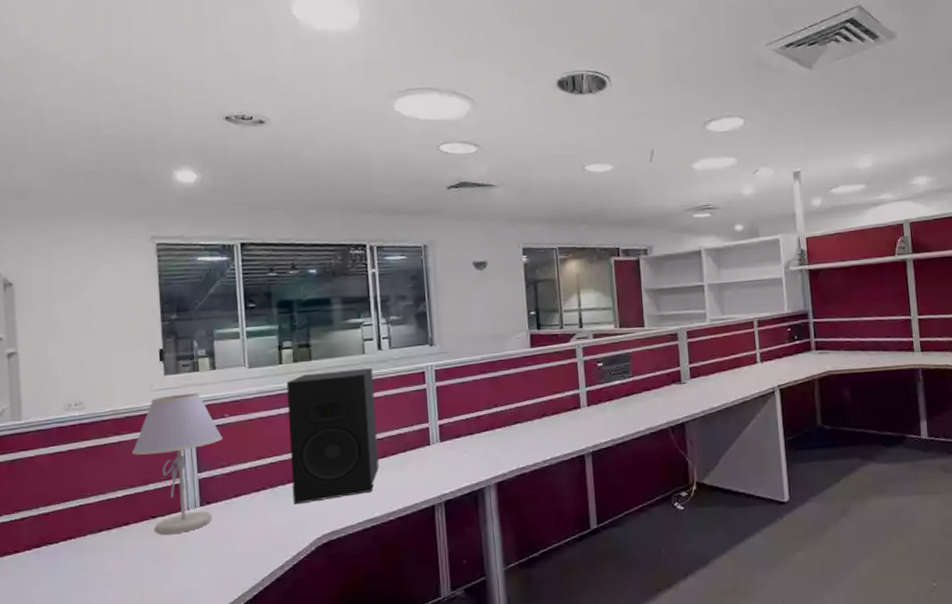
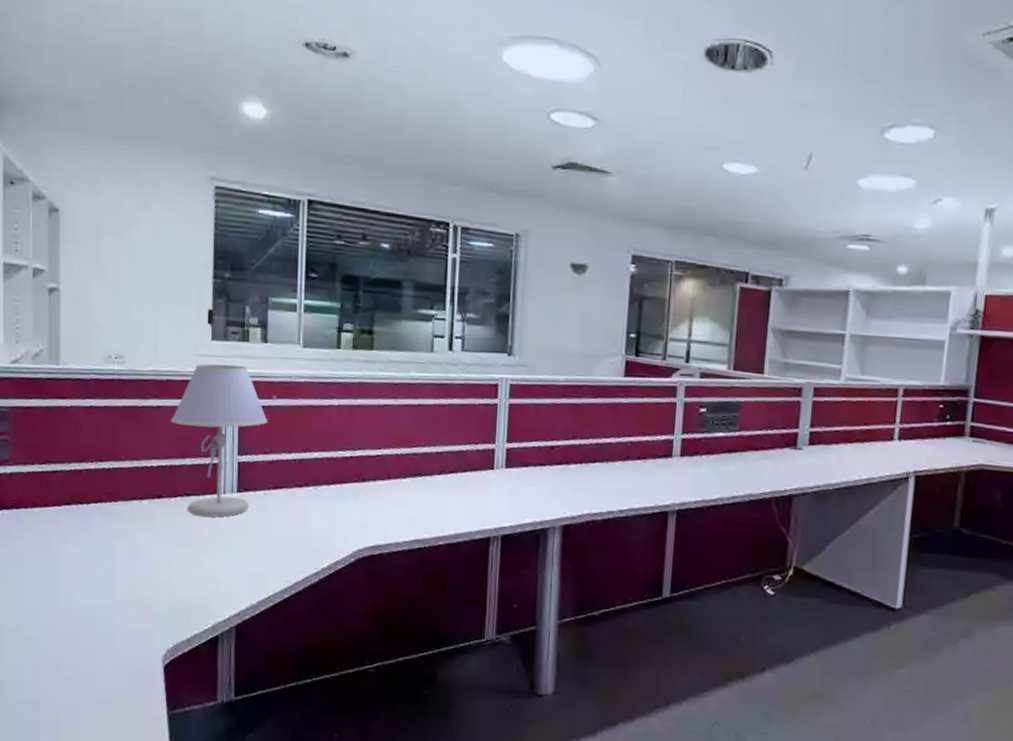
speaker: present [287,368,379,505] -> none [336,364,440,511]

